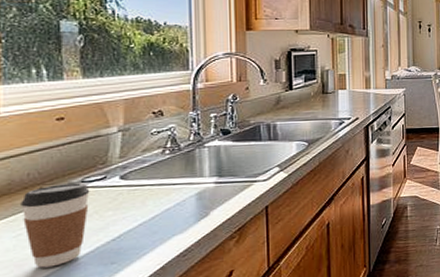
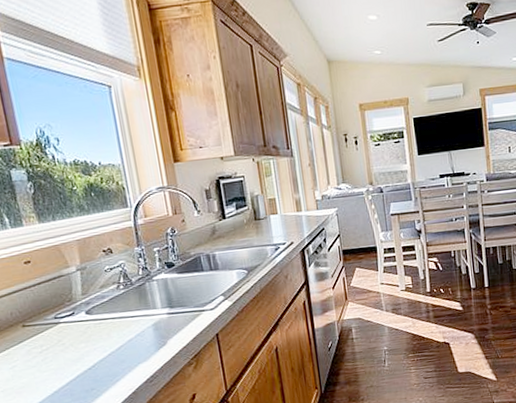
coffee cup: present [21,183,90,268] -> none [10,319,66,395]

